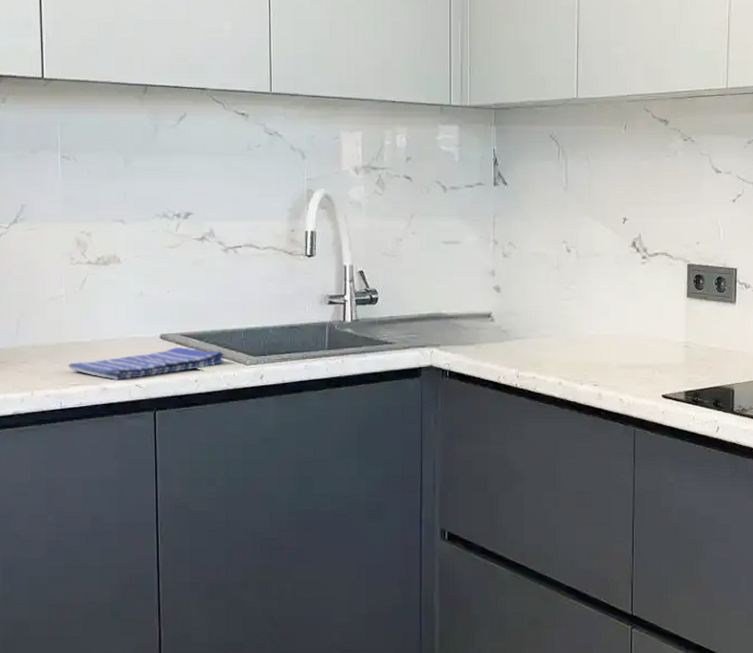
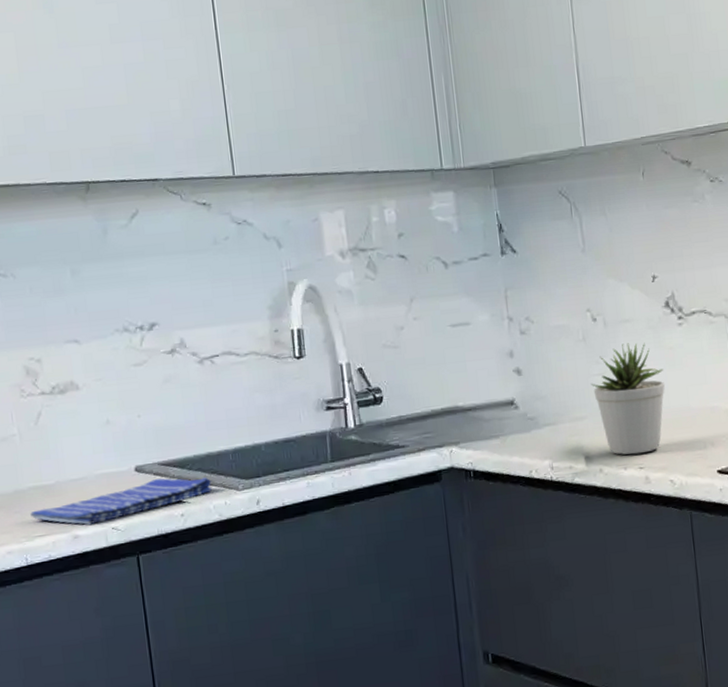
potted plant: none [560,274,625,373] -> present [591,342,666,455]

